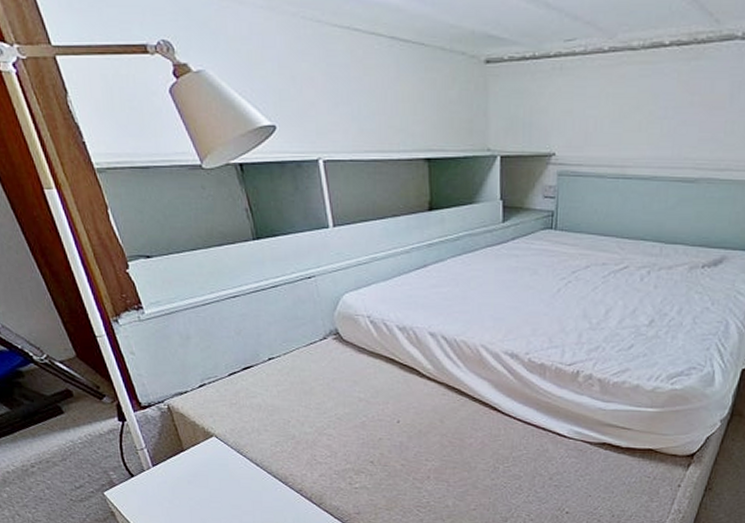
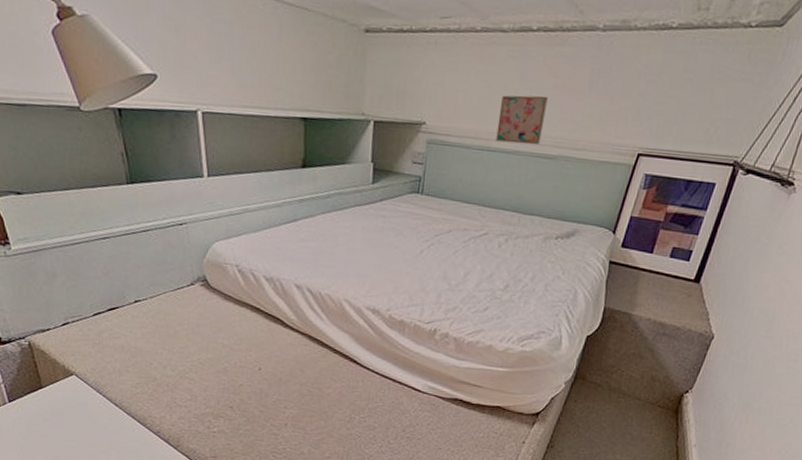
wall art: none [631,115,685,169] -> present [496,95,548,145]

